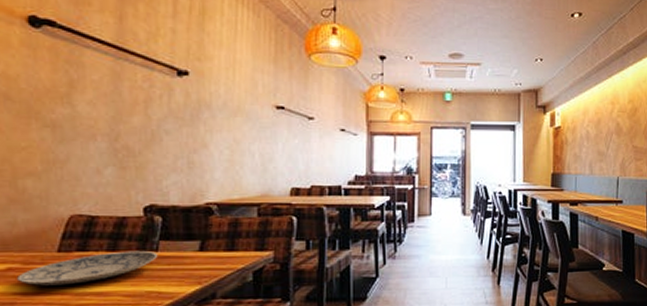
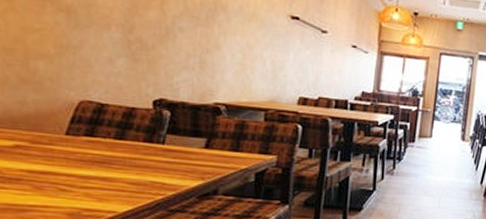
plate: present [17,250,158,286] -> none [24,140,165,168]

